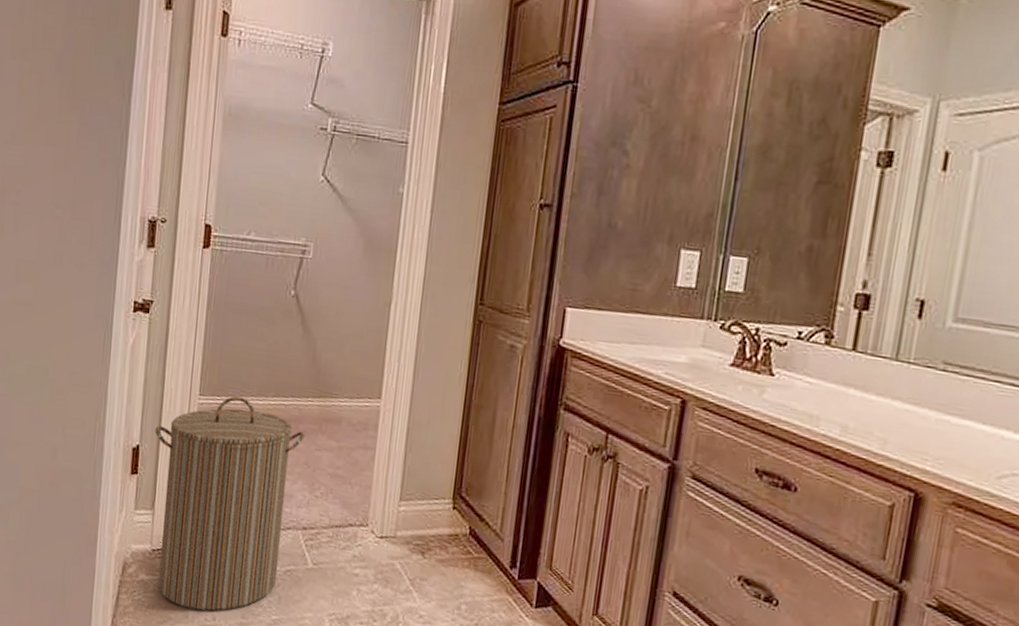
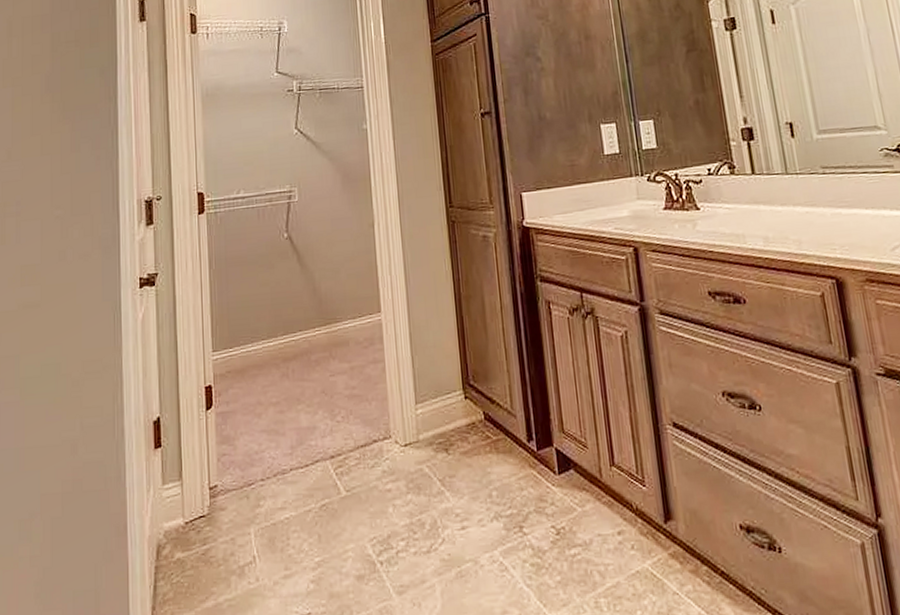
laundry hamper: present [155,396,305,611] -> none [174,343,318,576]

